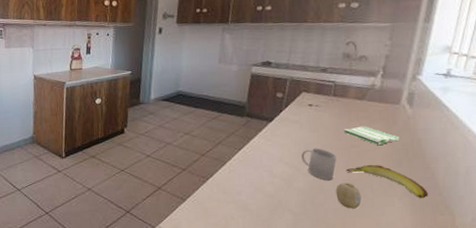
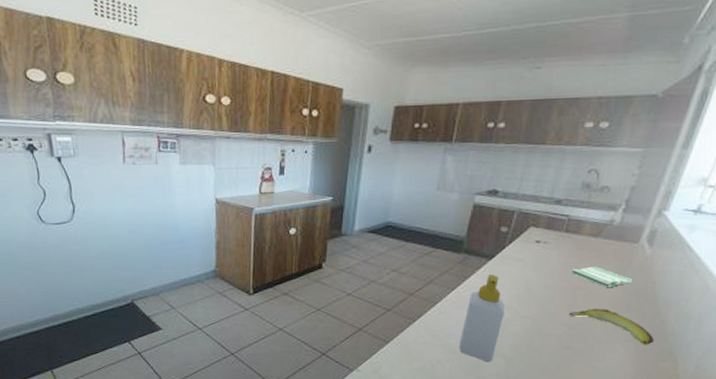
soap bottle: none [249,135,288,218] -> present [459,275,505,362]
mug: present [301,148,337,181] -> none [521,289,560,325]
fruit: present [336,183,362,209] -> none [554,327,582,354]

